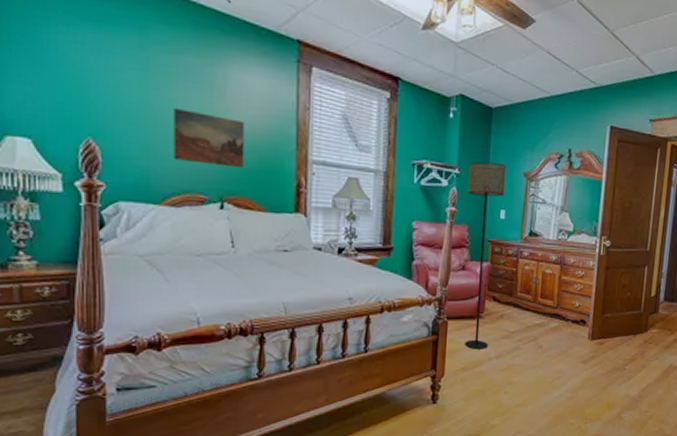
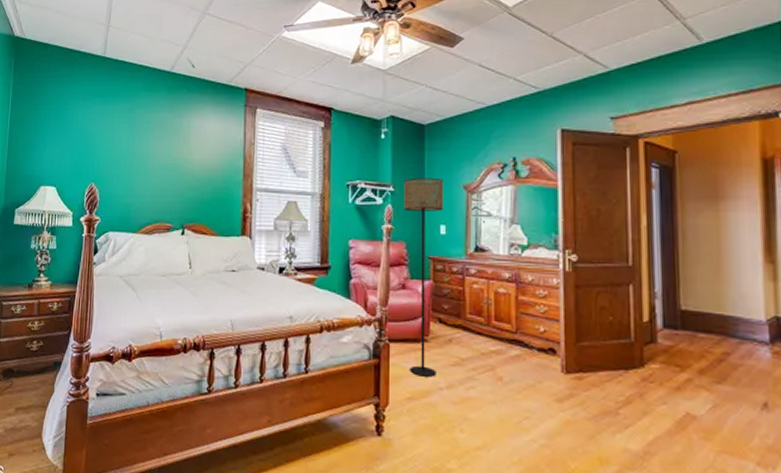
wall art: present [173,107,245,168] -> none [149,153,203,199]

